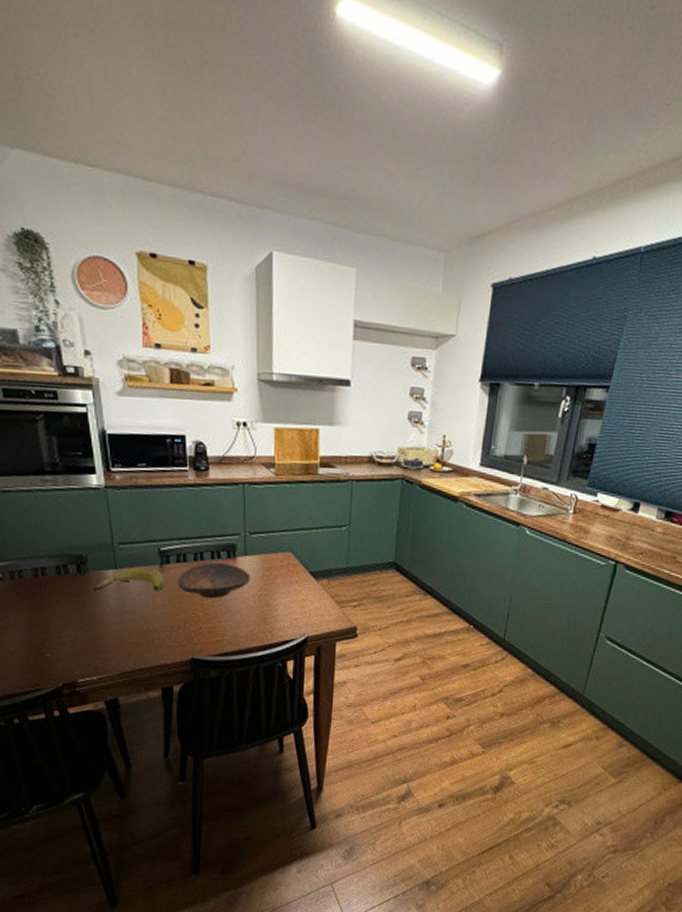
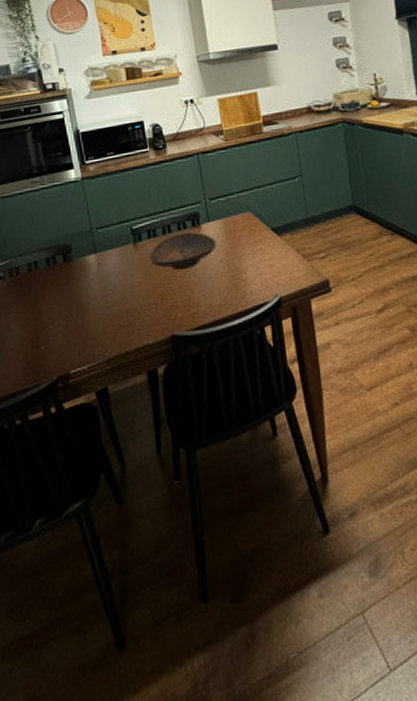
banana: present [93,566,164,591] -> none [78,247,139,276]

